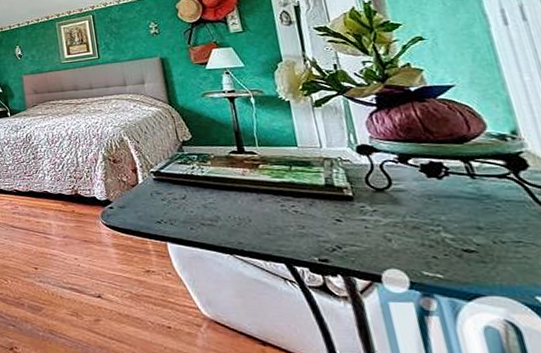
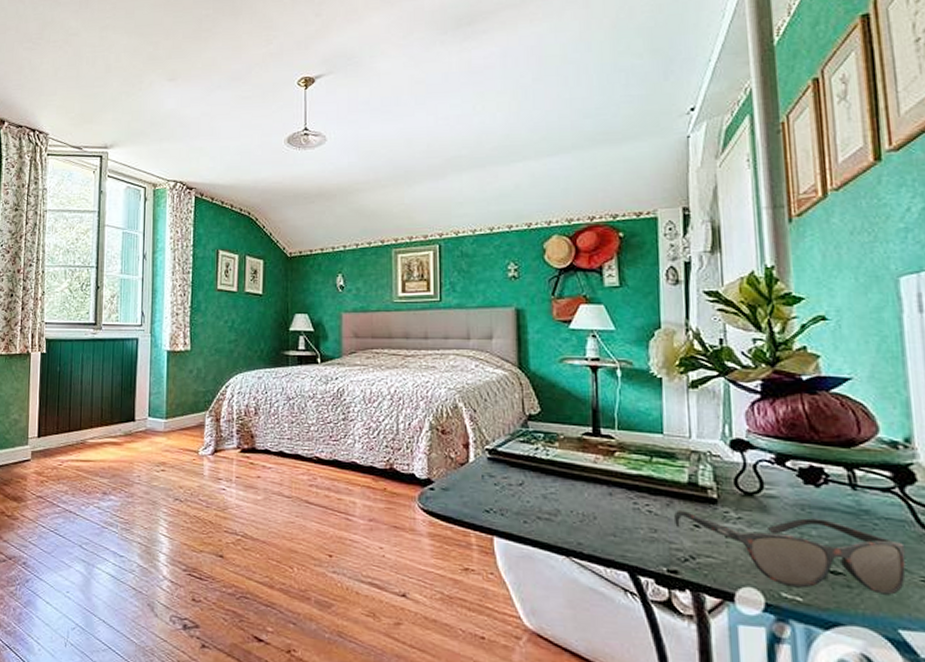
sunglasses: none [317,206,534,267] -> present [673,511,906,595]

